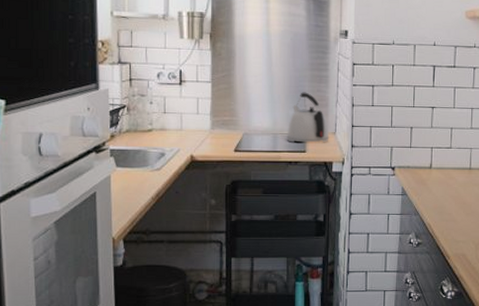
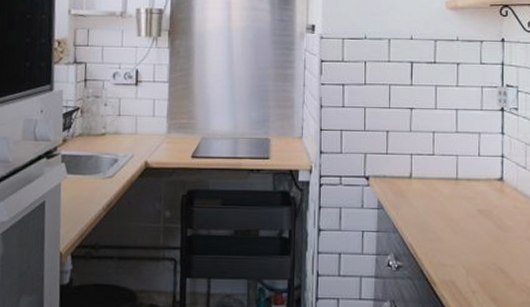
kettle: present [286,92,330,143] -> none [248,92,295,149]

